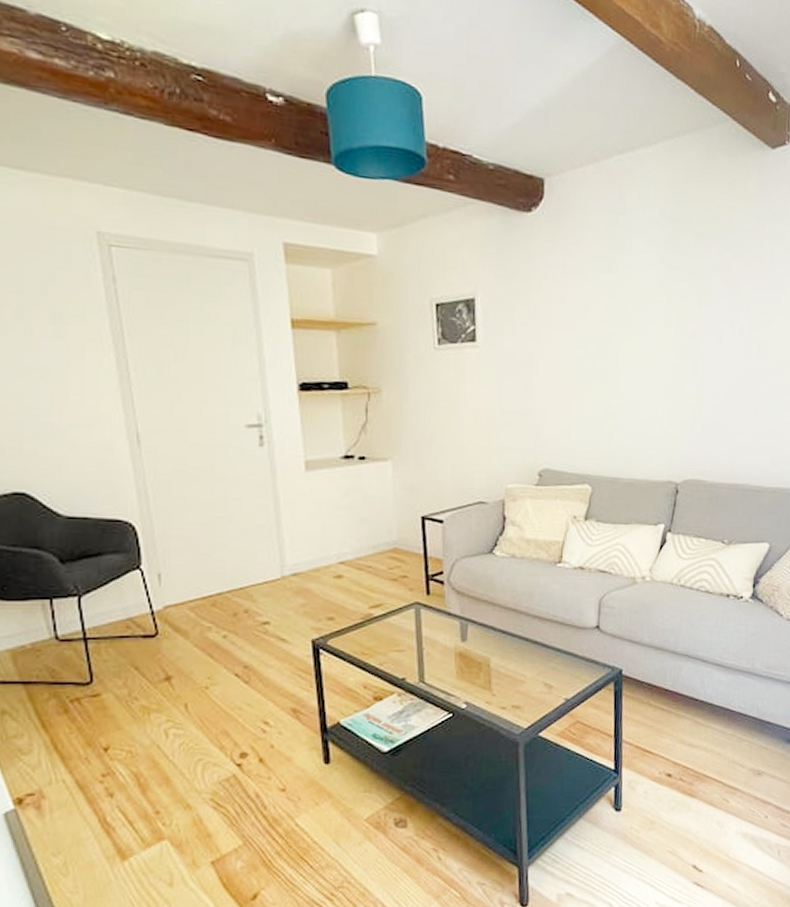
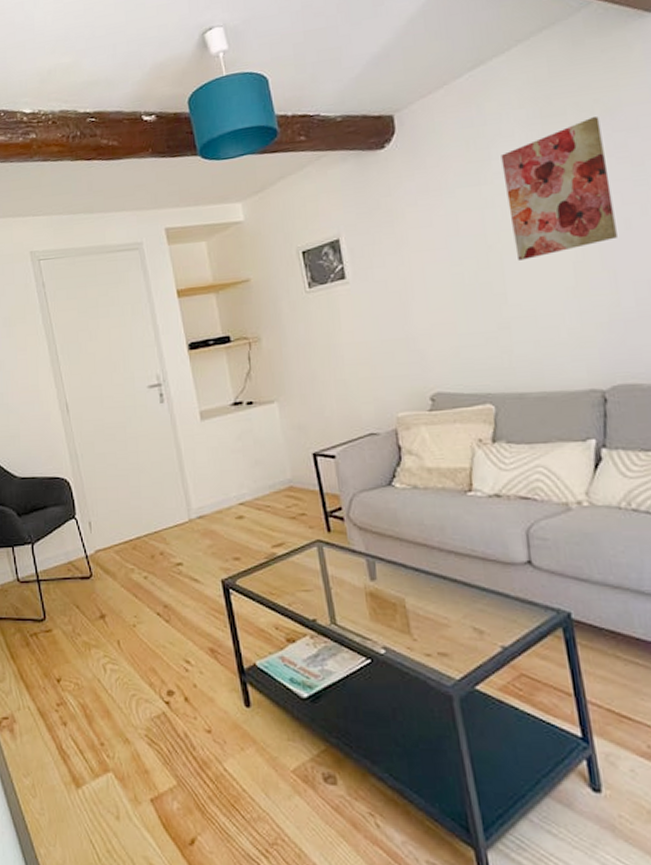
wall art: none [630,232,715,355] -> present [501,117,617,260]

